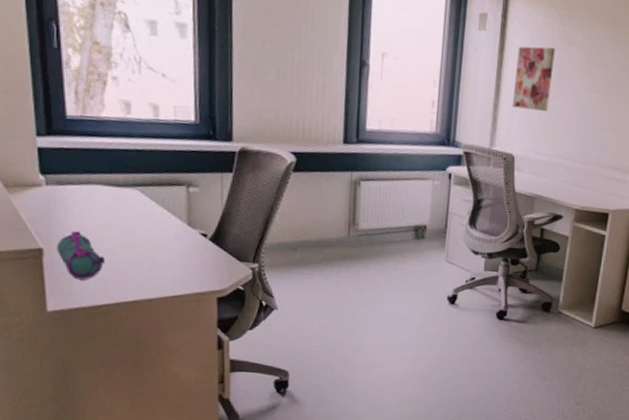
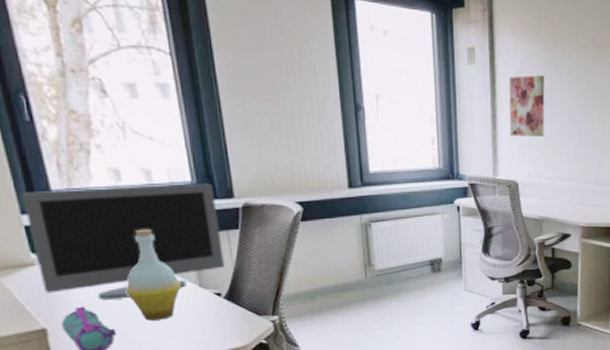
monitor: none [40,115,215,229] -> present [22,183,225,300]
bottle: none [120,162,170,254] -> present [126,229,181,321]

